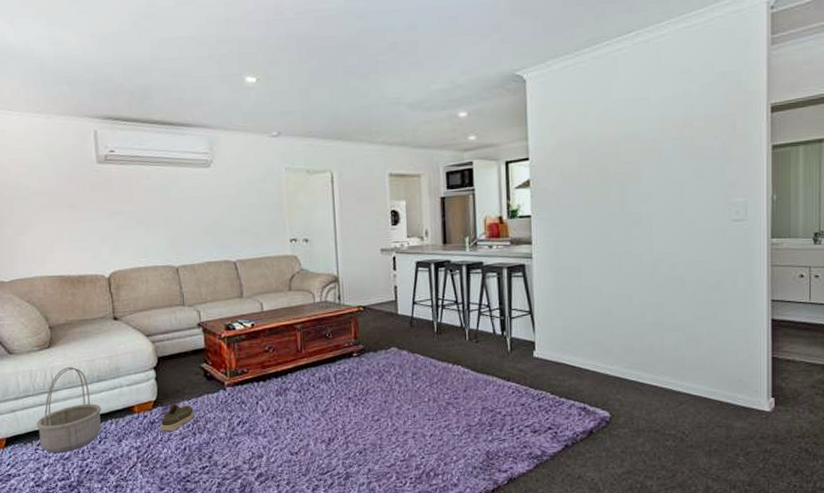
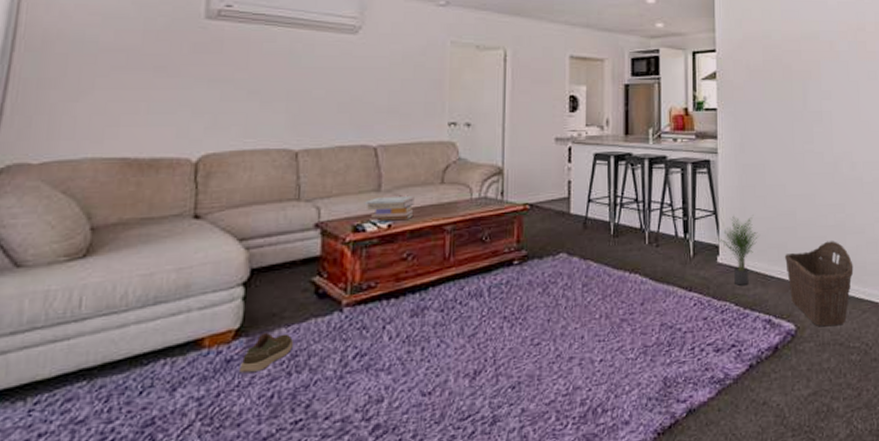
basket: present [36,367,102,454] -> none [38,285,153,415]
books: none [231,301,270,322] -> present [364,196,415,221]
potted plant: none [531,314,573,377] -> present [715,215,758,286]
wicker basket: none [599,338,671,416] -> present [784,241,854,327]

